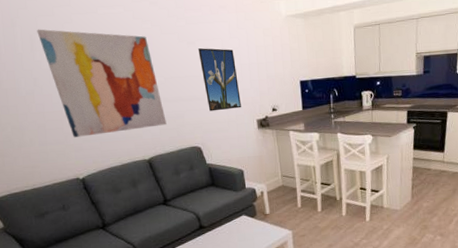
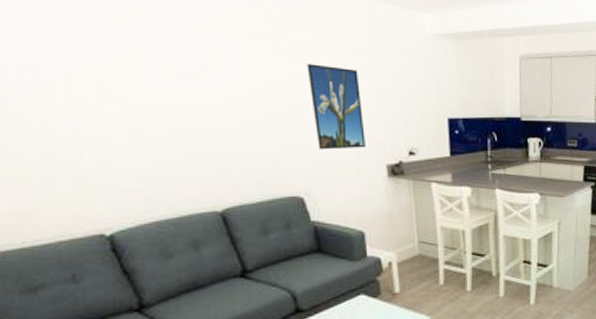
wall art: present [37,29,167,137] -> none [51,12,253,174]

